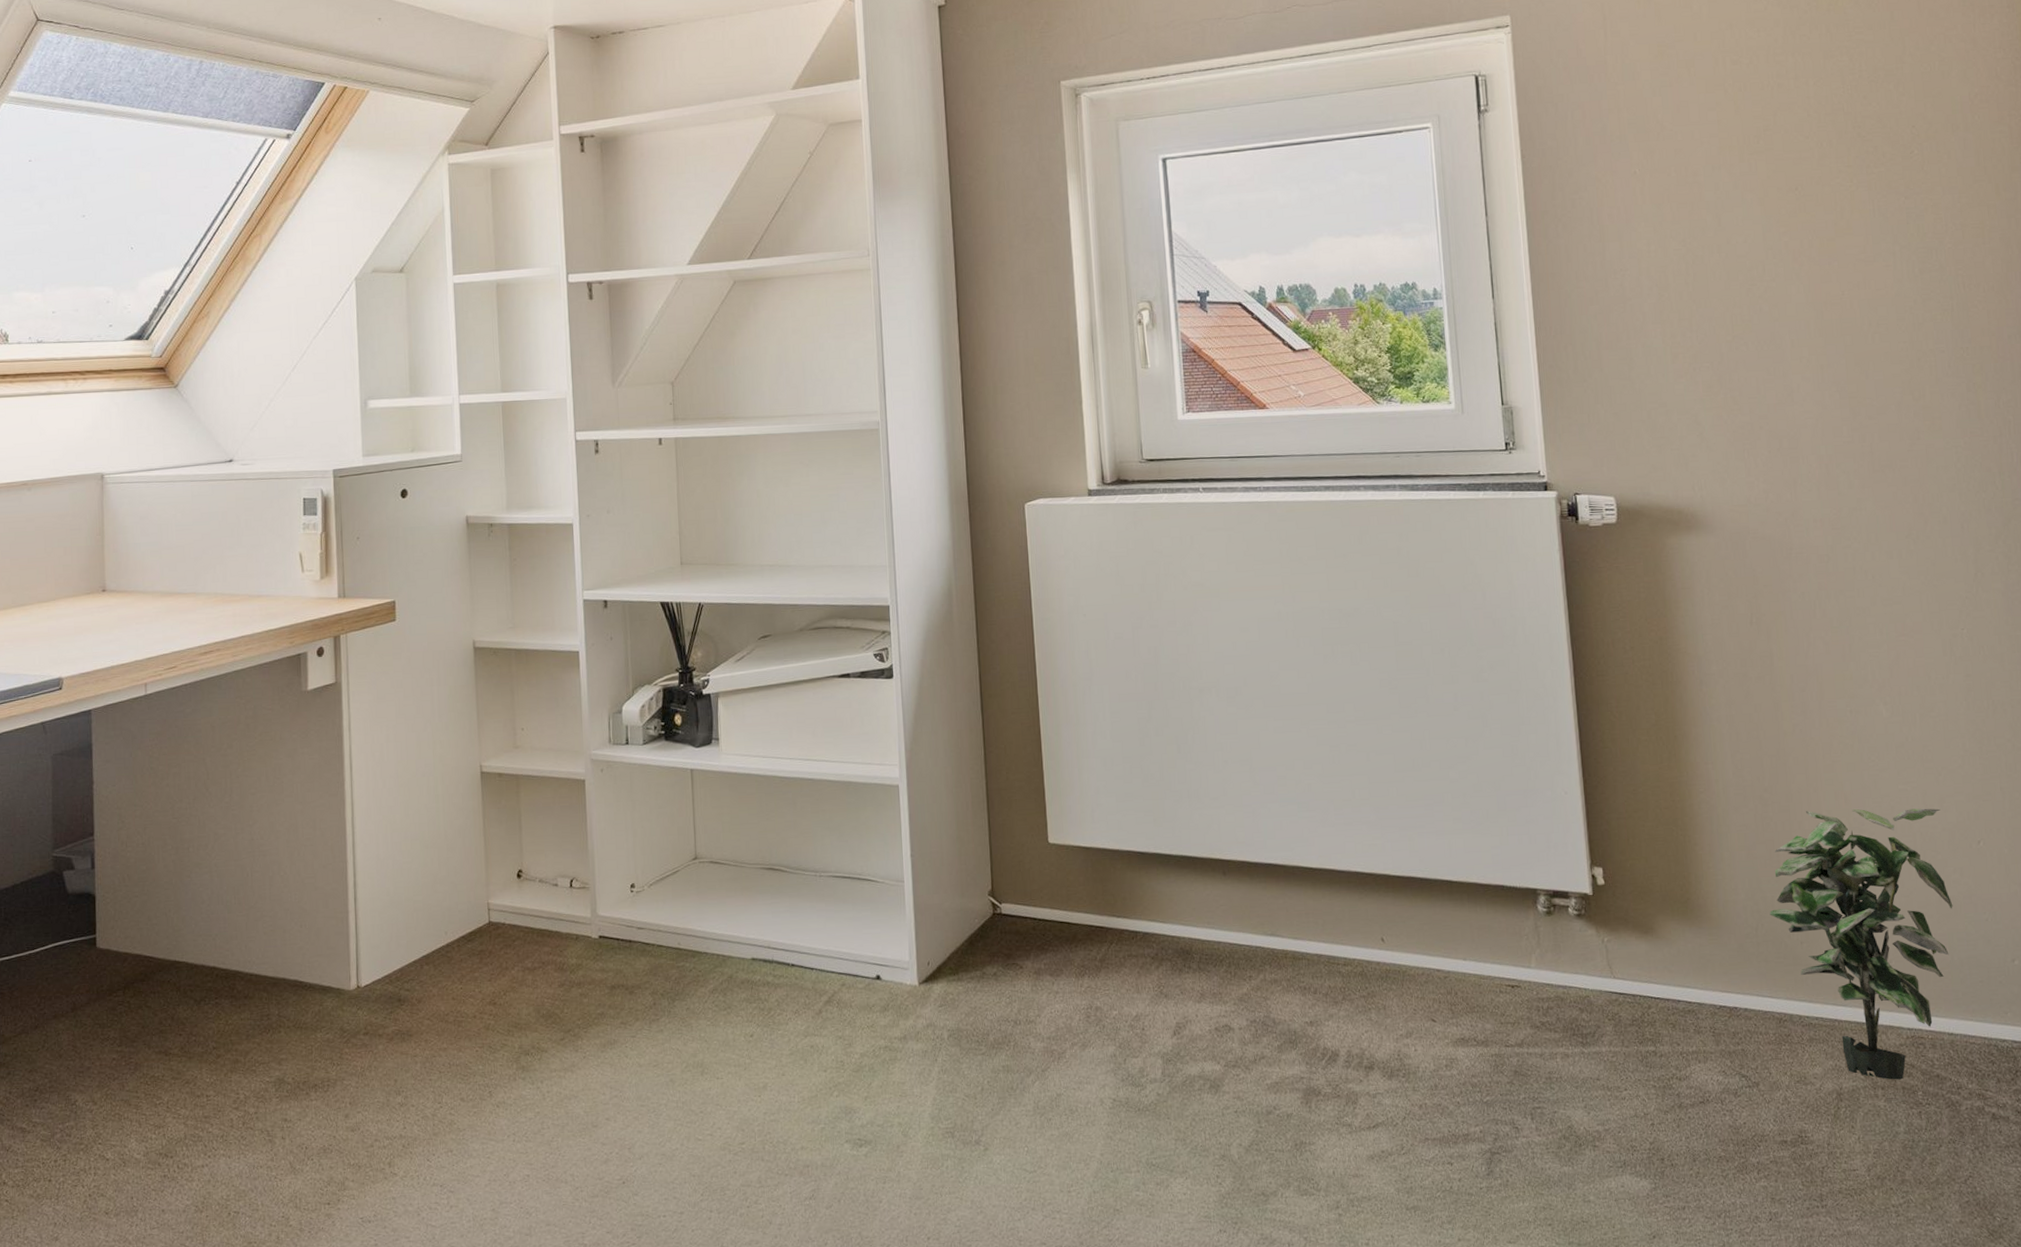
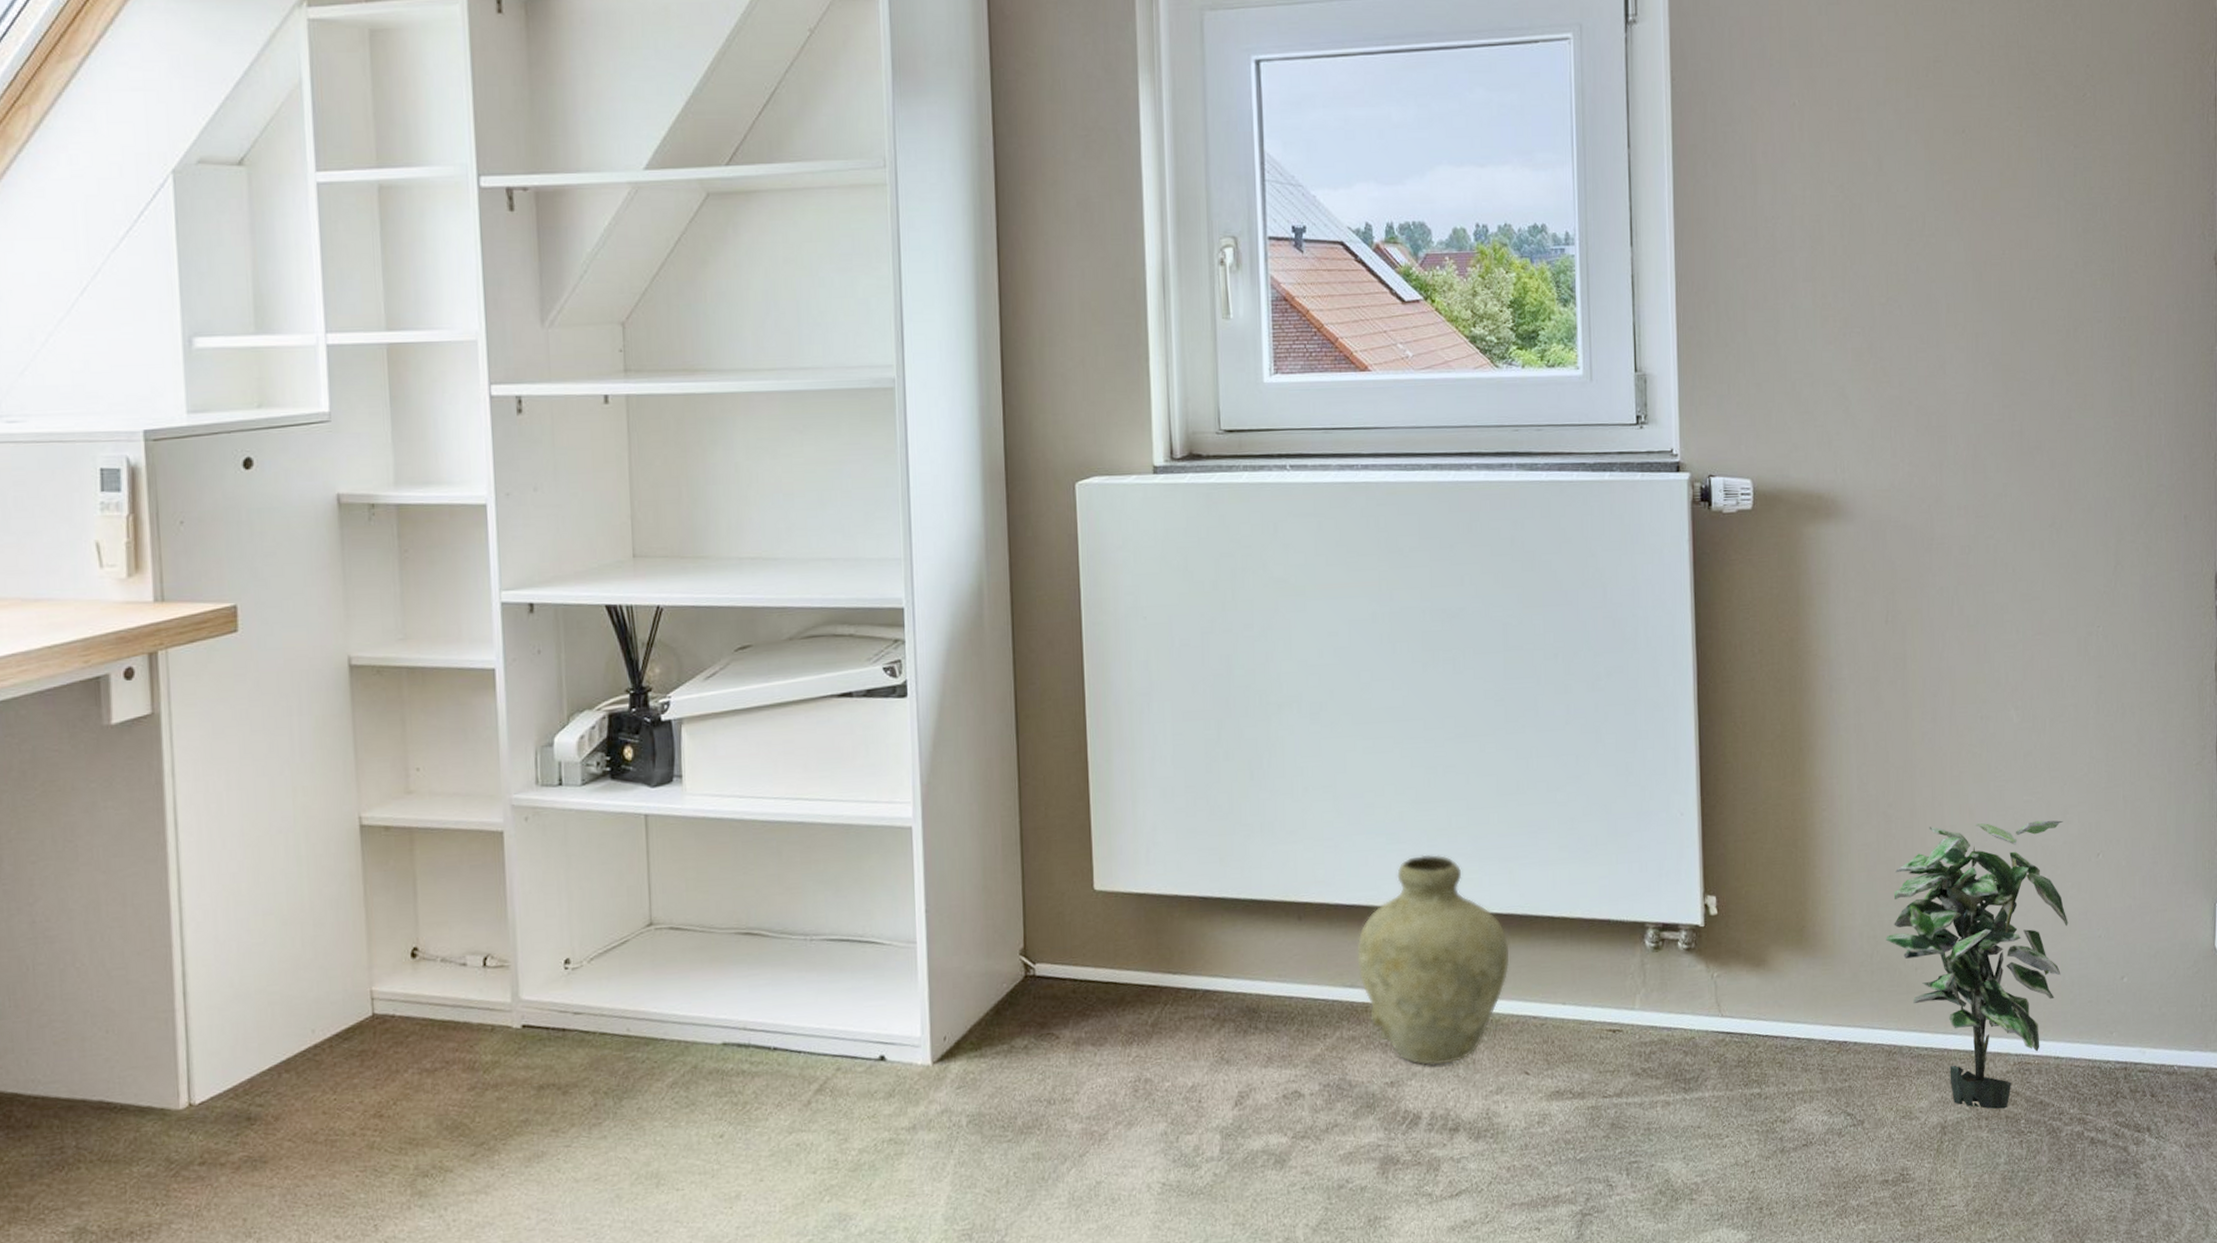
vase: none [1275,821,1413,1009] -> present [1357,854,1510,1066]

